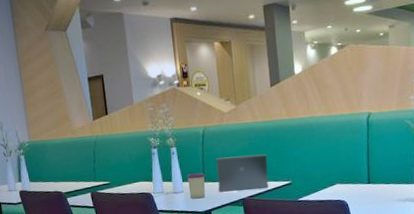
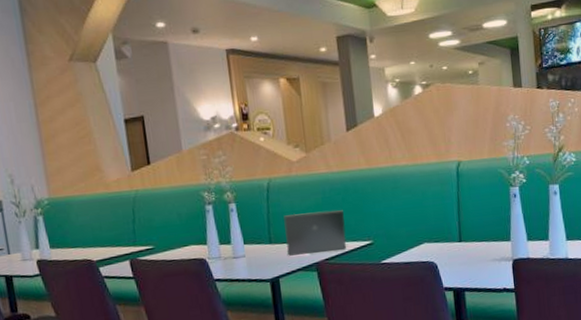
cup: present [187,173,206,199] -> none [249,233,272,265]

